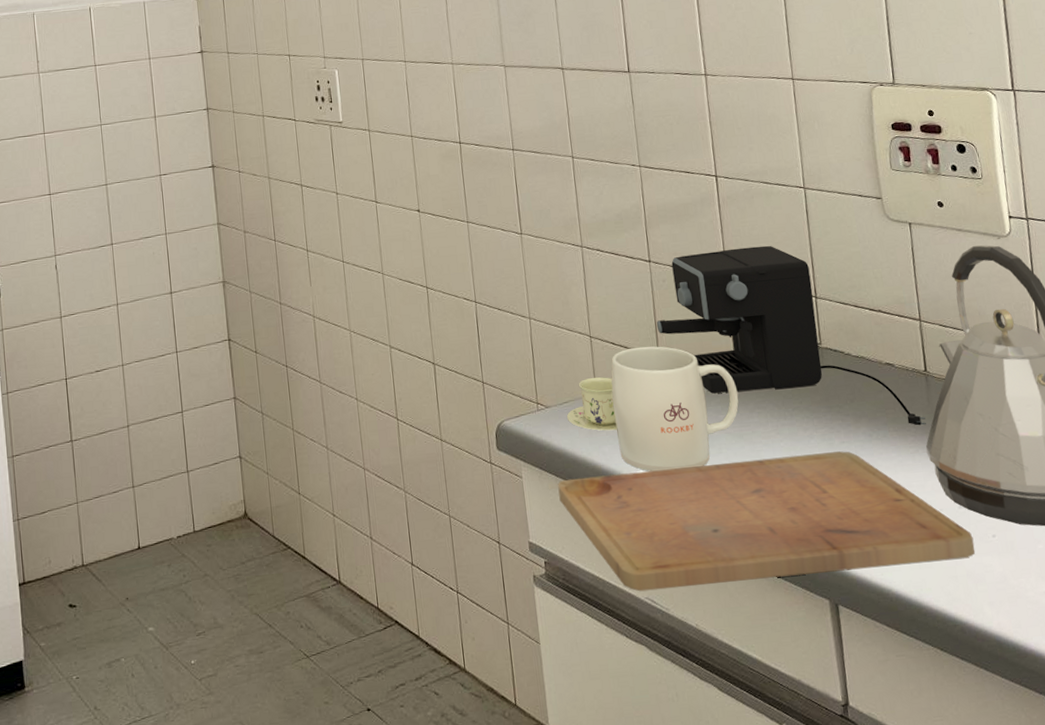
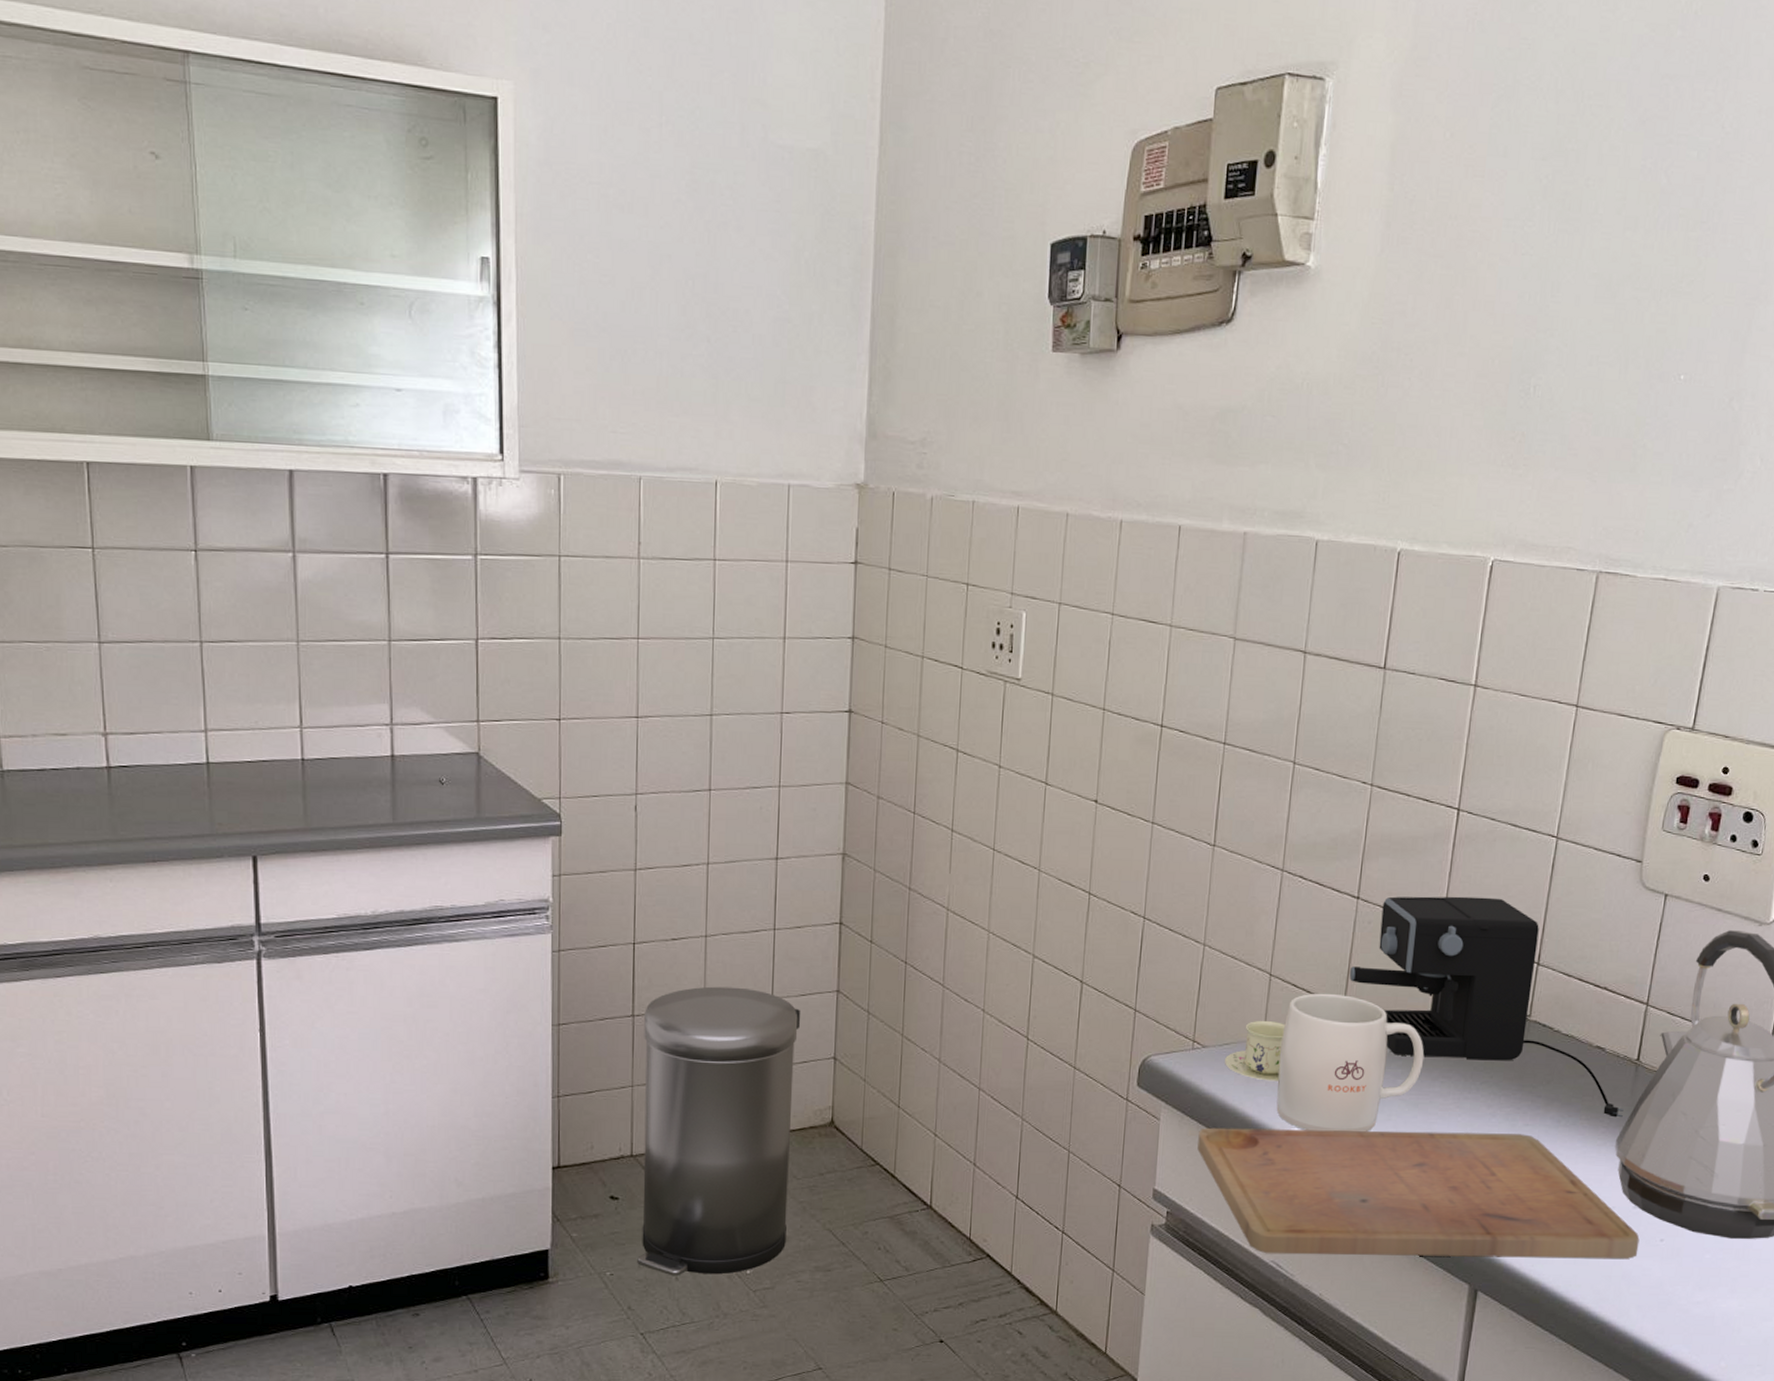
pedal bin: none [80,405,221,674] -> present [637,986,801,1276]

